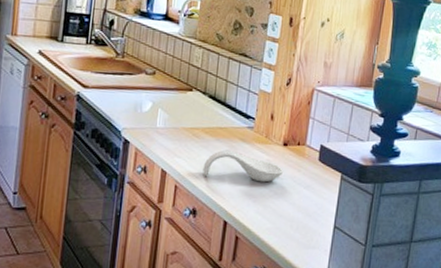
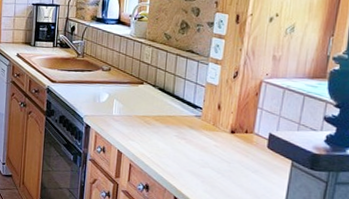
spoon rest: present [203,151,283,183] -> none [154,136,230,166]

